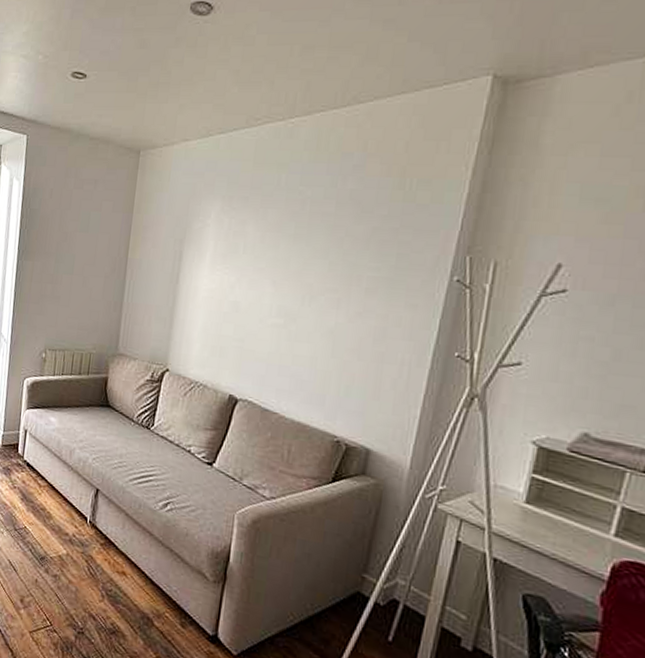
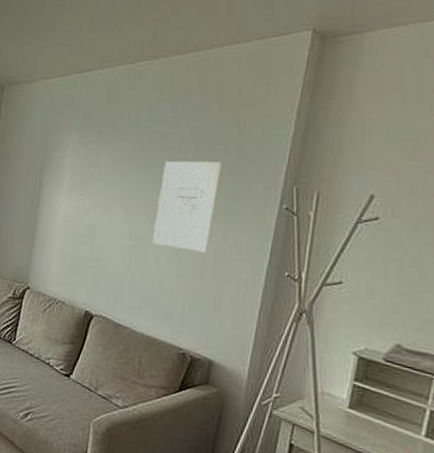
wall art: none [304,228,384,331] -> present [153,161,222,253]

